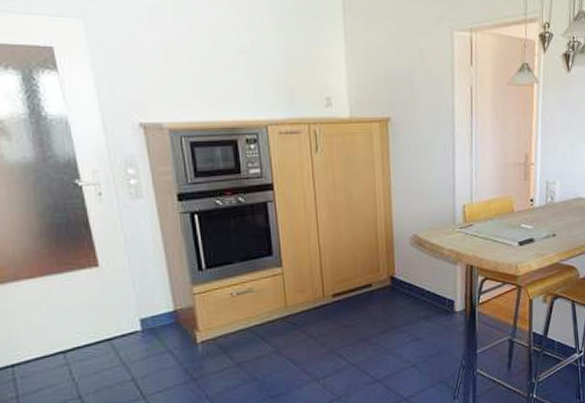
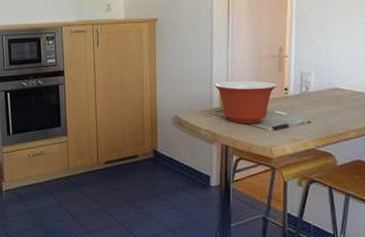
mixing bowl: none [457,192,522,240] -> present [214,81,276,123]

